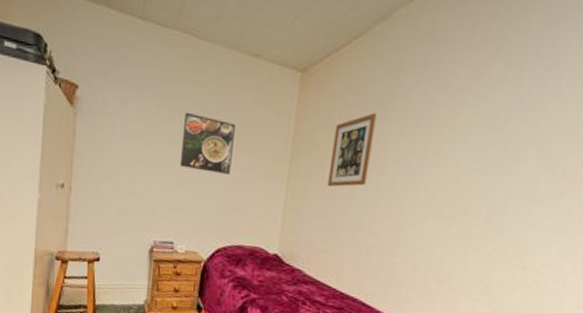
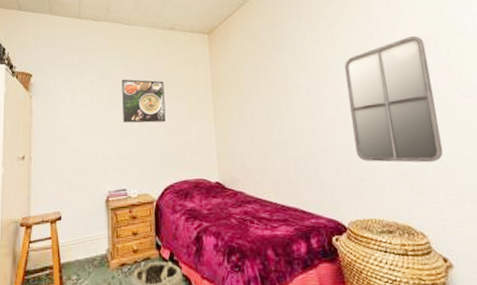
wall art: present [327,113,377,187] -> none [243,54,279,116]
home mirror: none [441,122,573,280] -> present [344,35,444,163]

